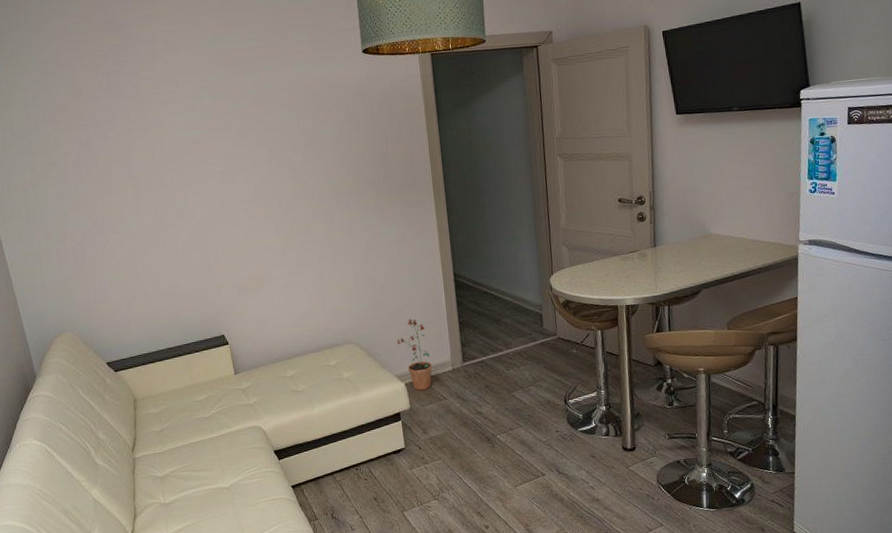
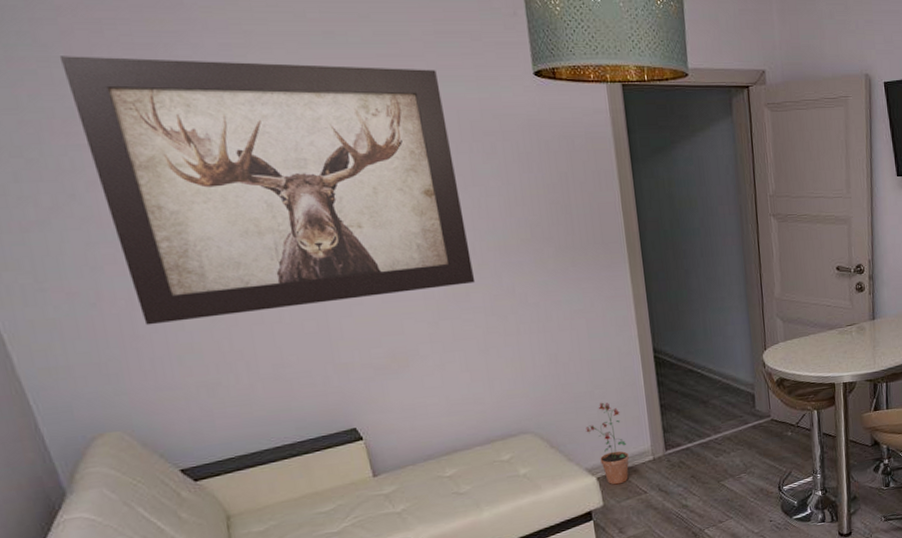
wall art: none [52,55,314,255] -> present [60,56,476,325]

